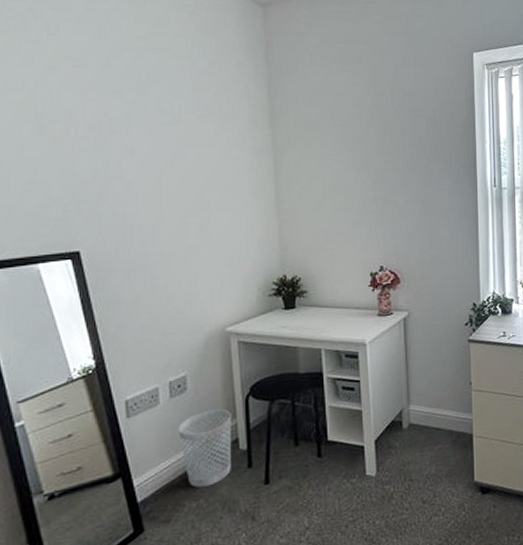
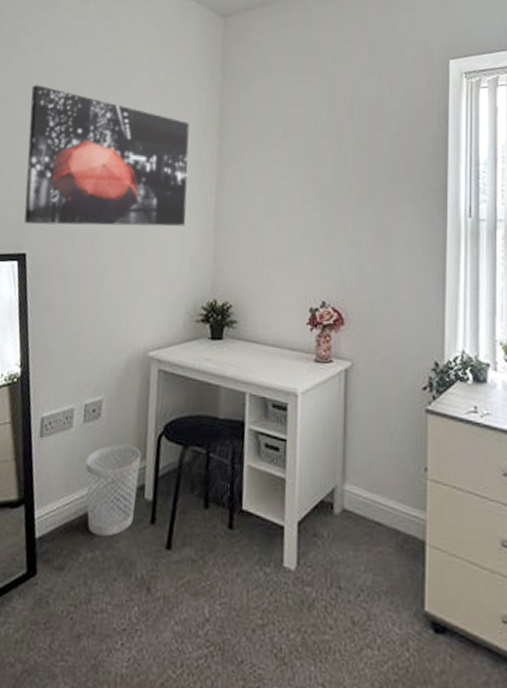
wall art: none [54,75,248,222] -> present [24,85,190,227]

